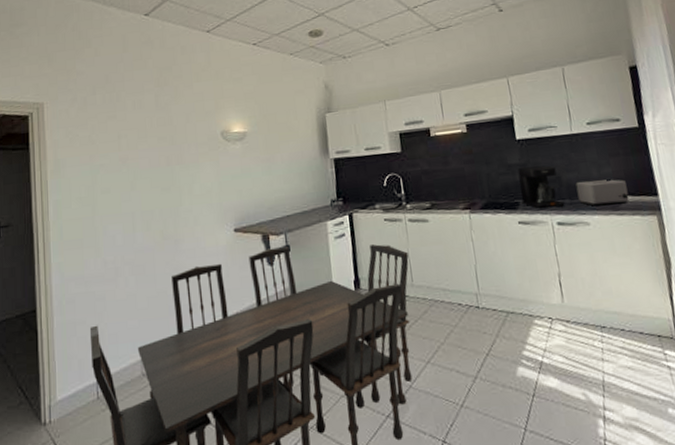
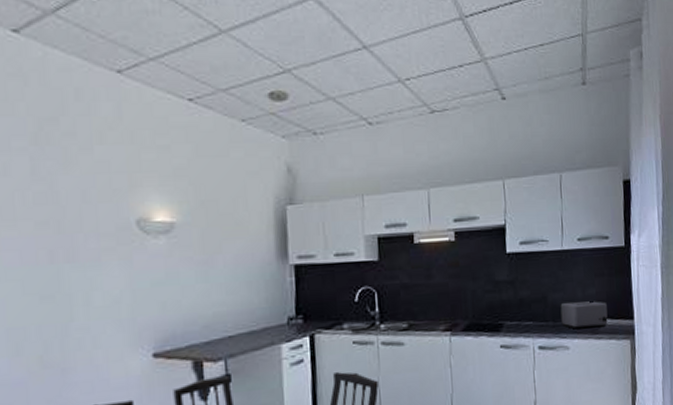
coffee maker: present [517,165,565,208] -> none [505,283,548,331]

